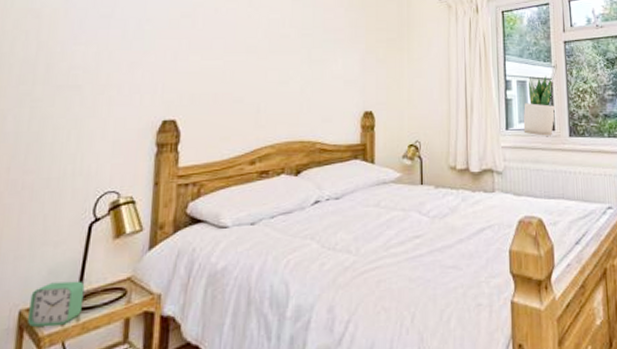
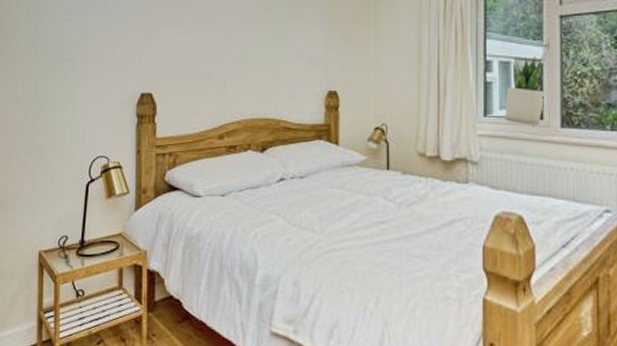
alarm clock: present [27,281,85,327] -> none [45,231,86,267]

